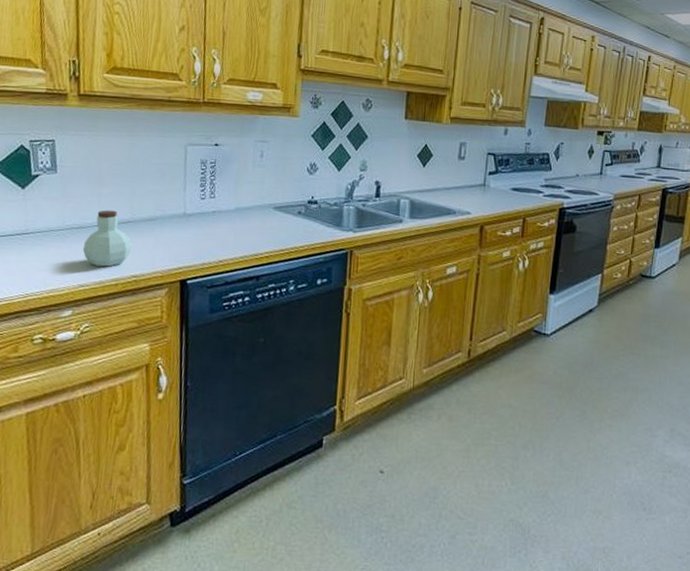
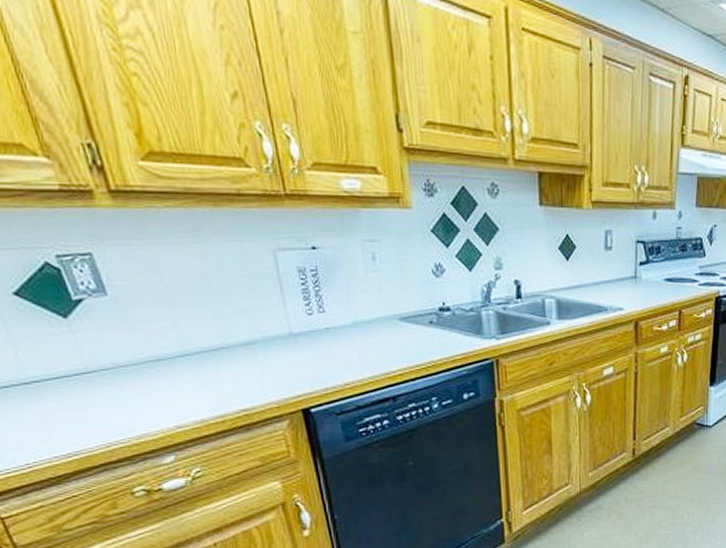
jar: present [82,210,132,267] -> none [168,336,233,403]

